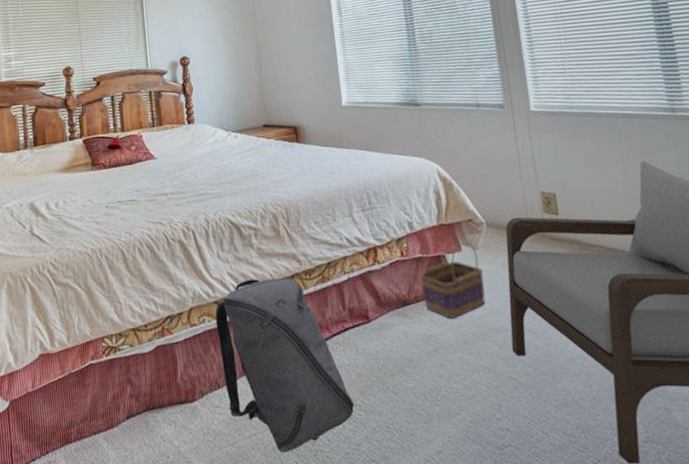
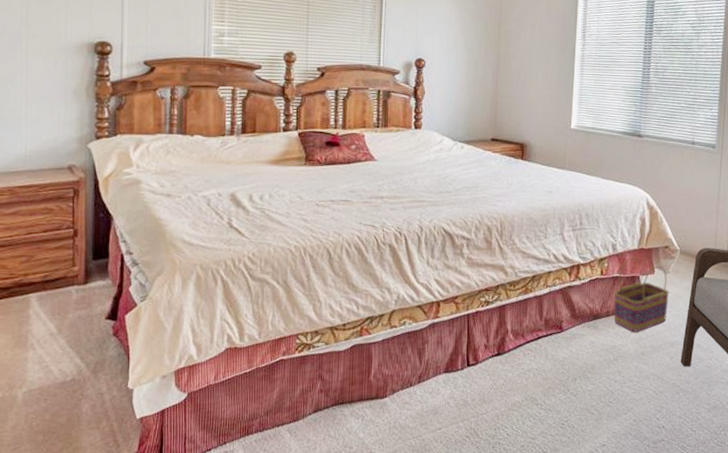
backpack: present [215,278,355,452] -> none [416,287,536,445]

